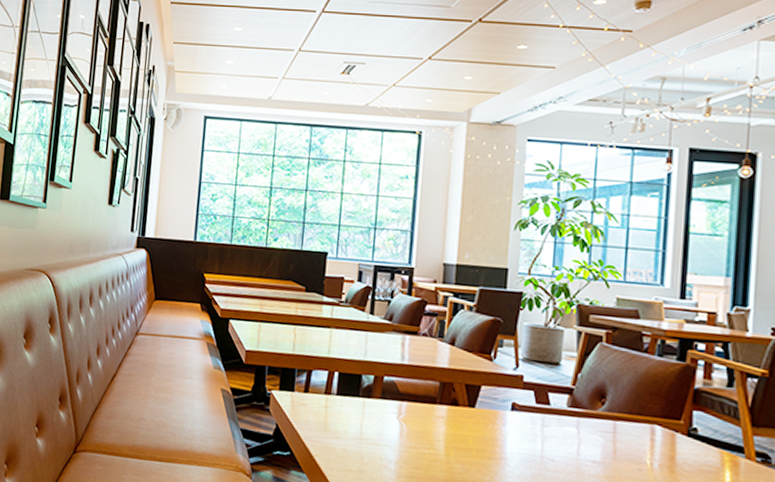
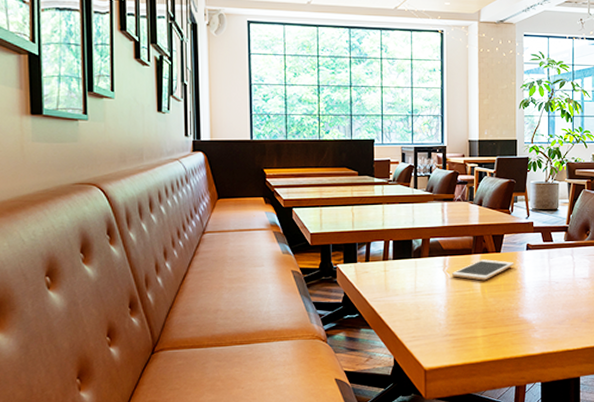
cell phone: none [407,412,493,440] -> present [451,259,514,281]

